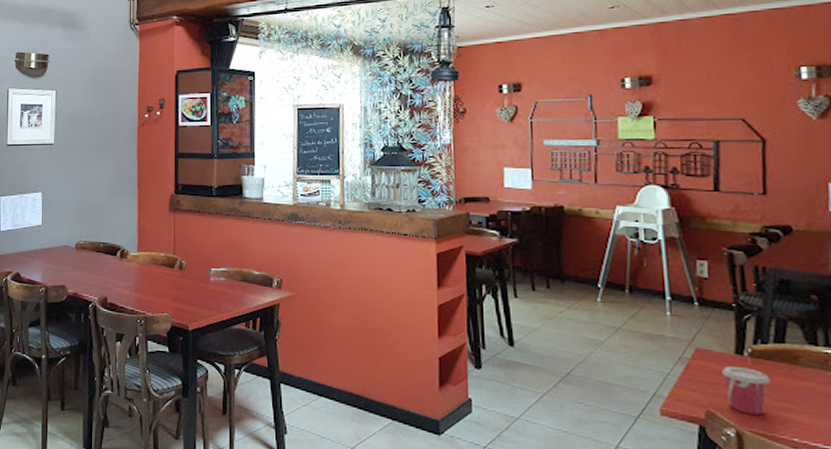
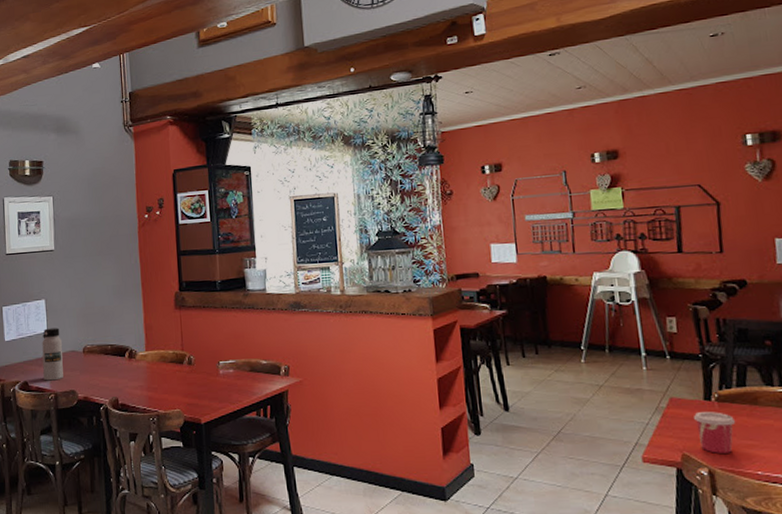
water bottle: none [36,221,56,274] -> present [42,328,63,381]

